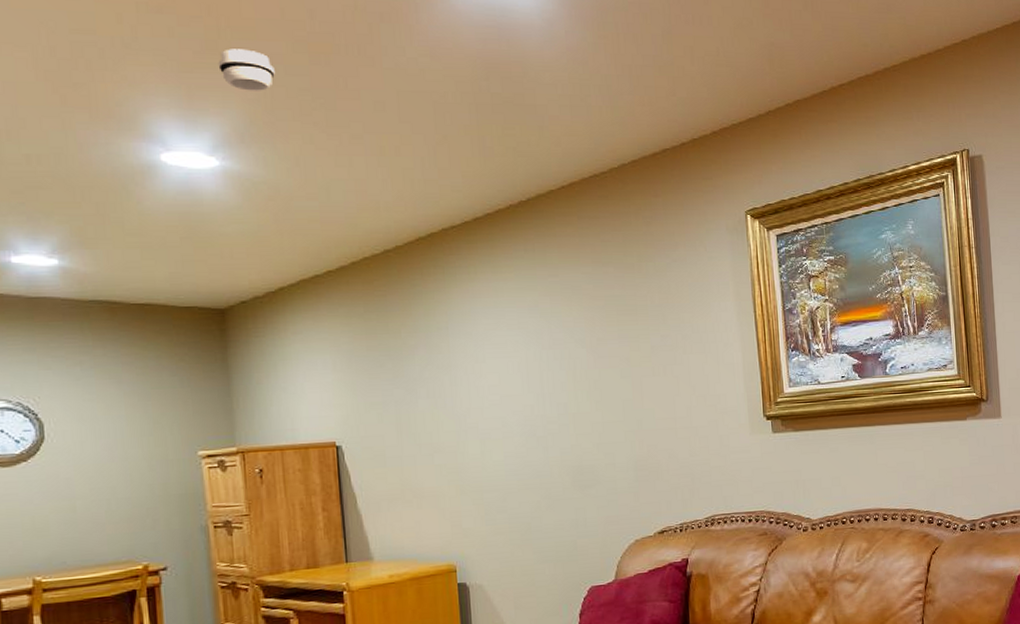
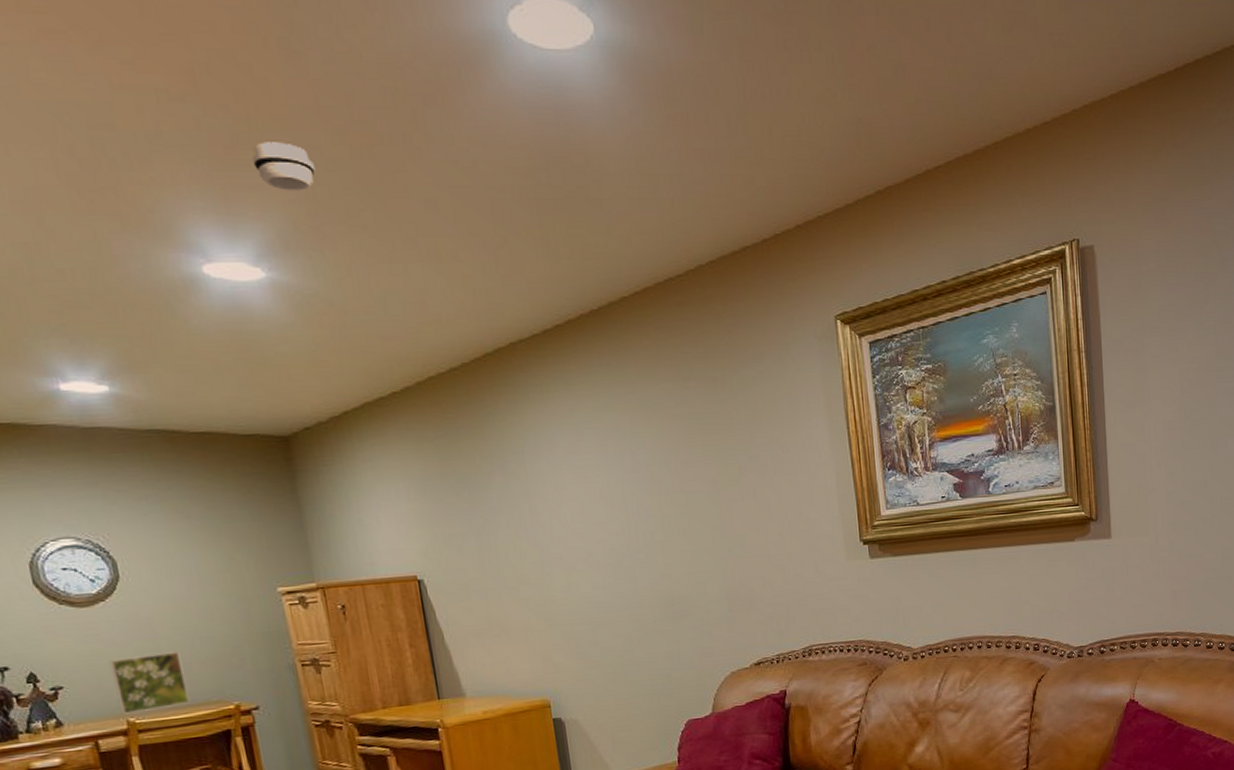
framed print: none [23,511,98,573] -> present [109,651,190,715]

